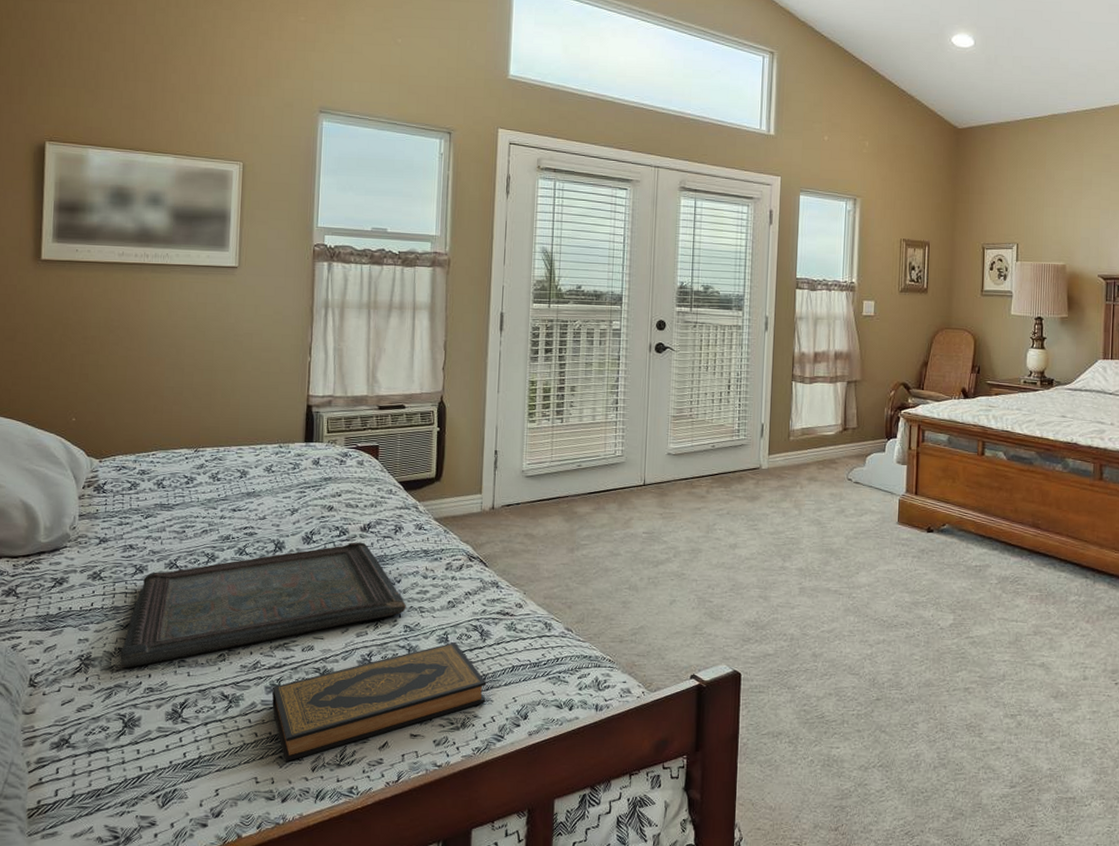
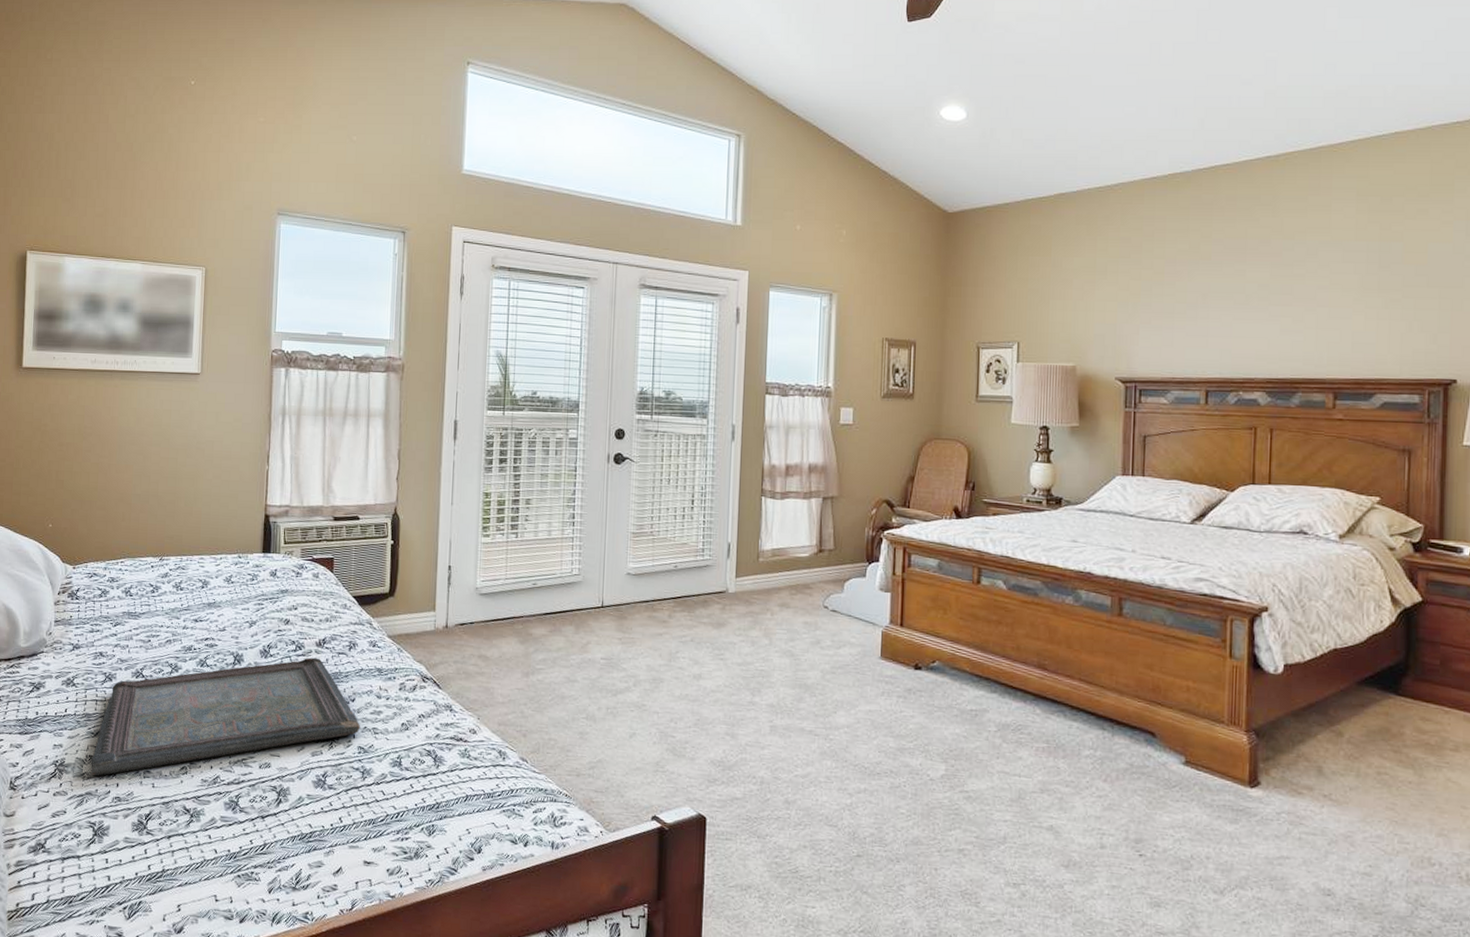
hardback book: present [272,642,487,761] -> none [231,767,440,881]

